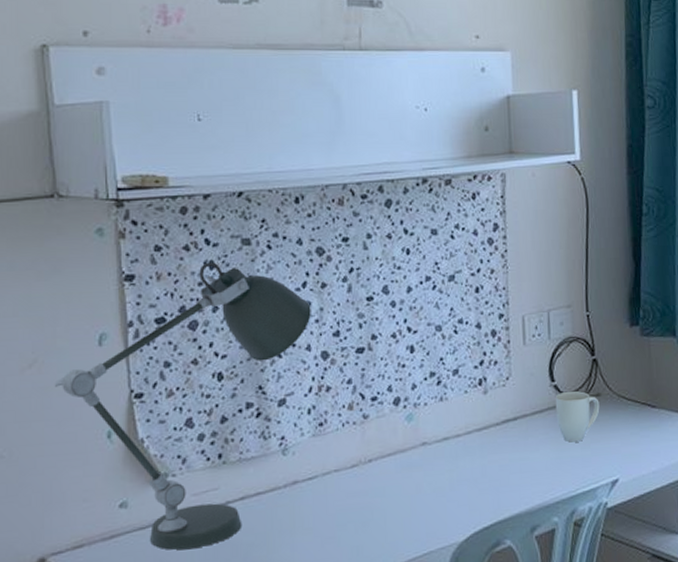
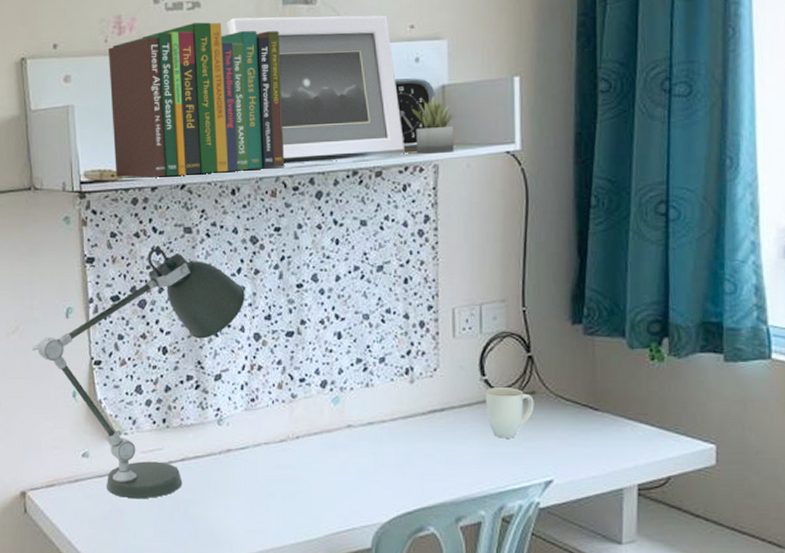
books: none [152,18,353,184] -> present [109,22,285,178]
picture frame: none [288,16,474,171] -> present [227,15,406,165]
alarm clock: none [460,83,501,161] -> present [393,74,435,153]
succulent plant: none [479,105,521,162] -> present [411,95,456,154]

